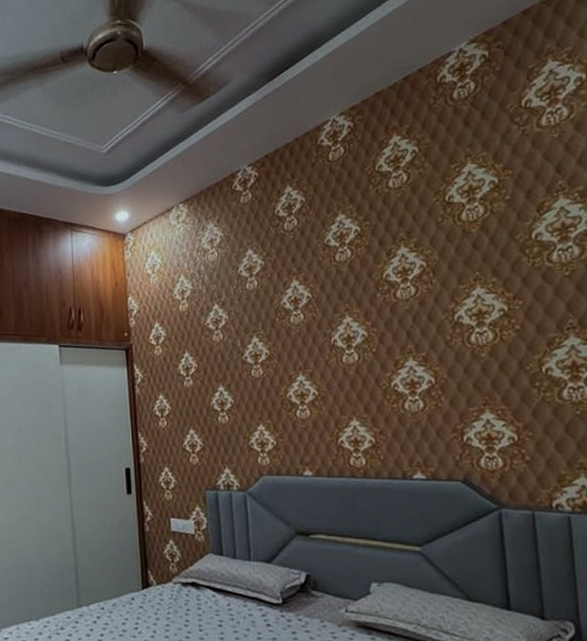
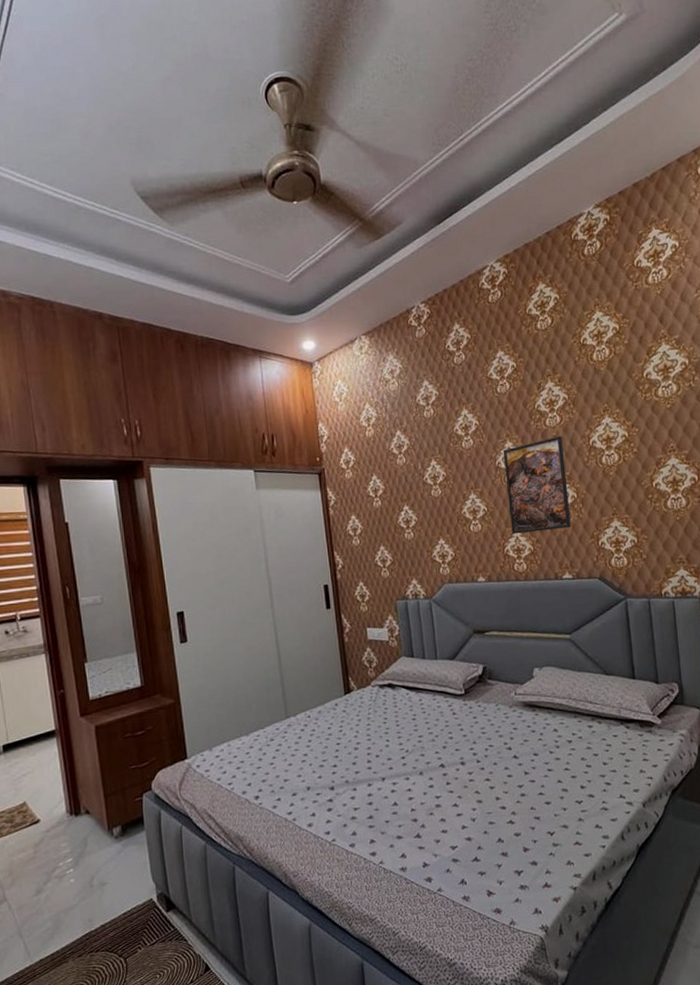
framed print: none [340,309,427,423] -> present [502,435,571,534]

